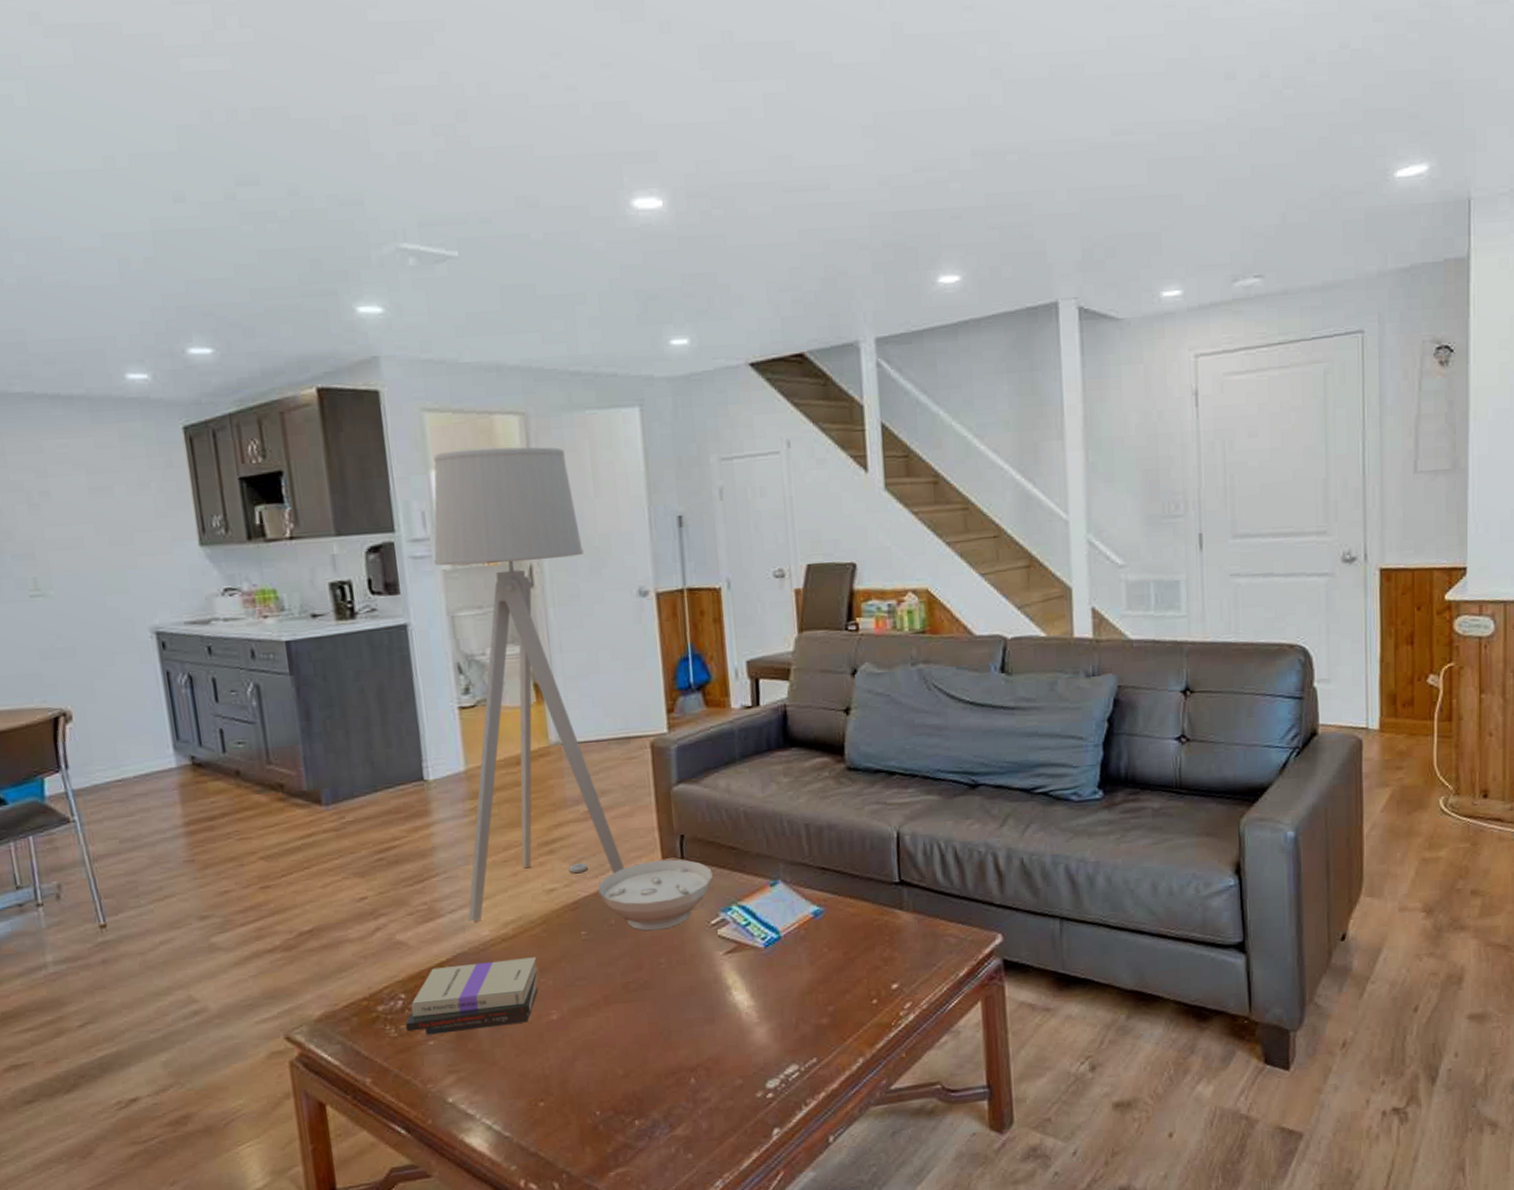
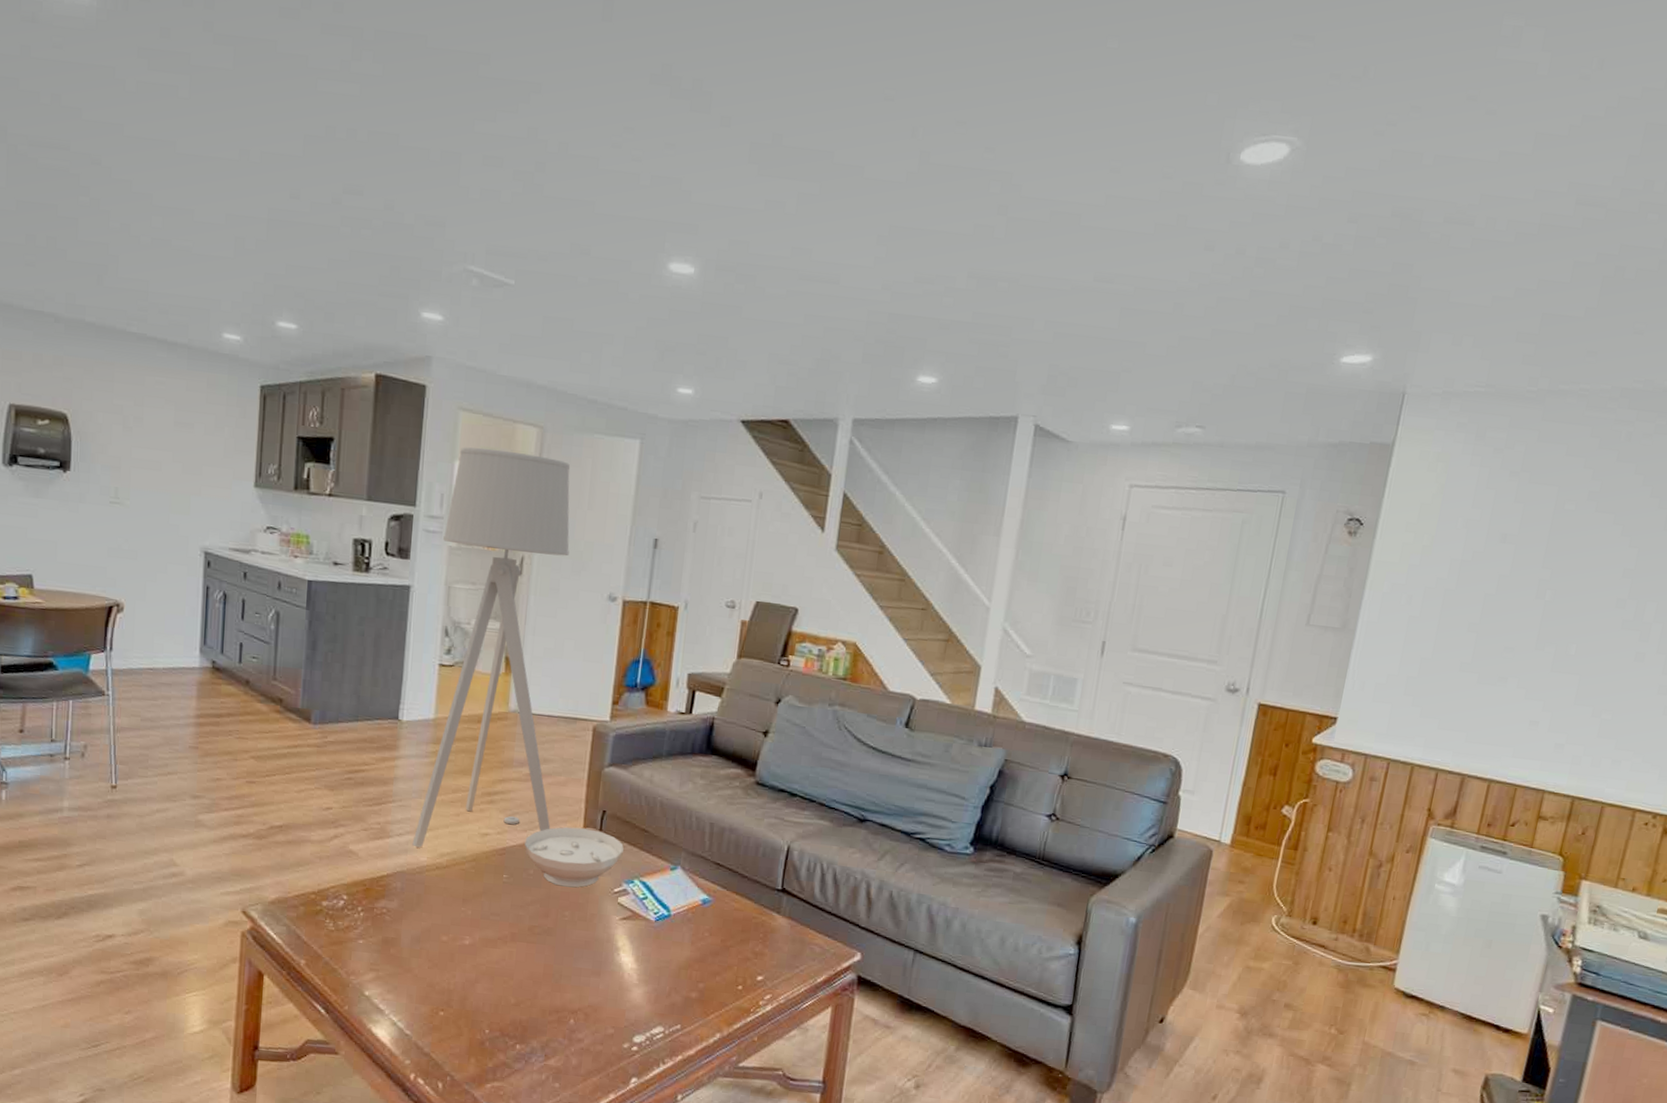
books: present [406,957,539,1035] -> none [343,879,462,942]

